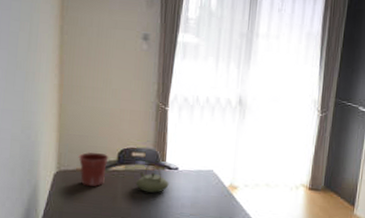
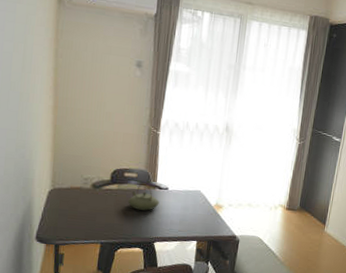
flower pot: present [78,151,109,188] -> none [72,171,102,205]

